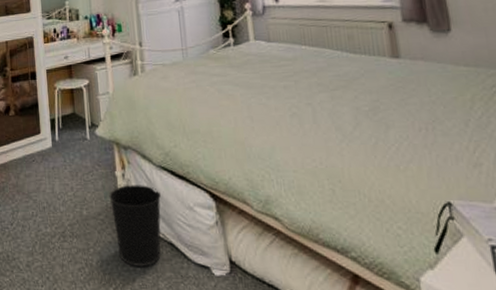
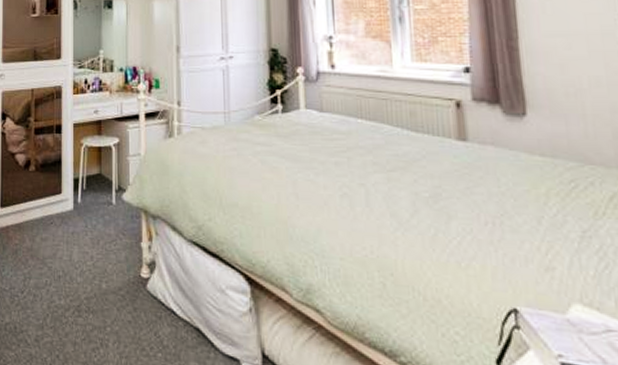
wastebasket: present [109,185,161,266] -> none [132,259,190,353]

